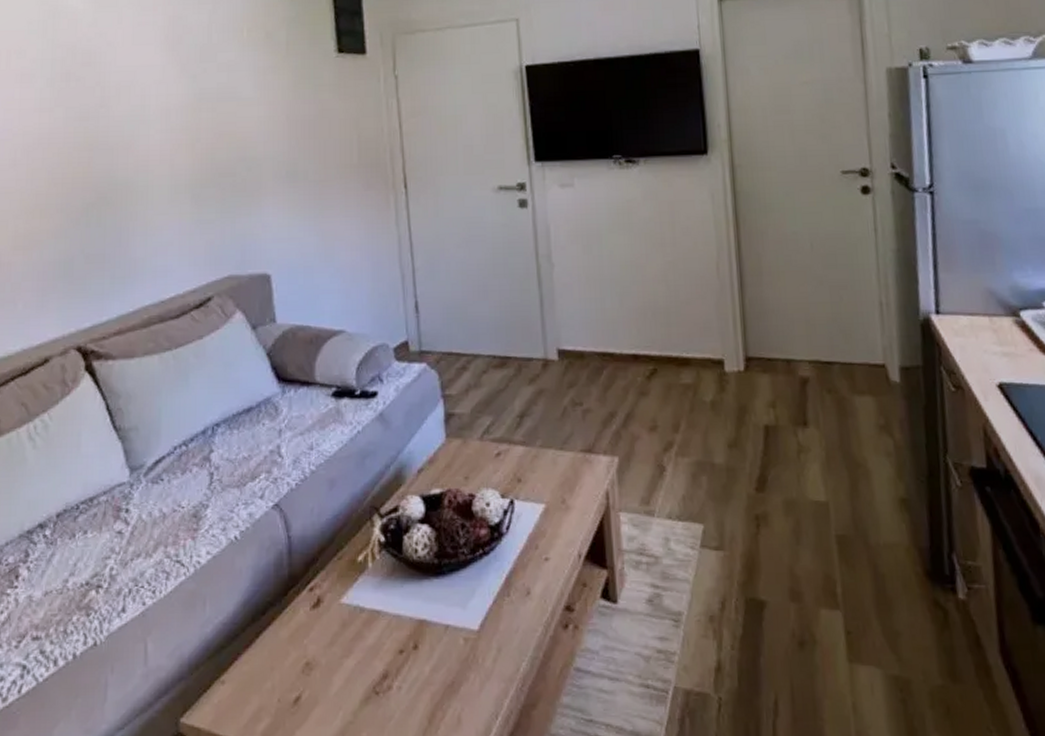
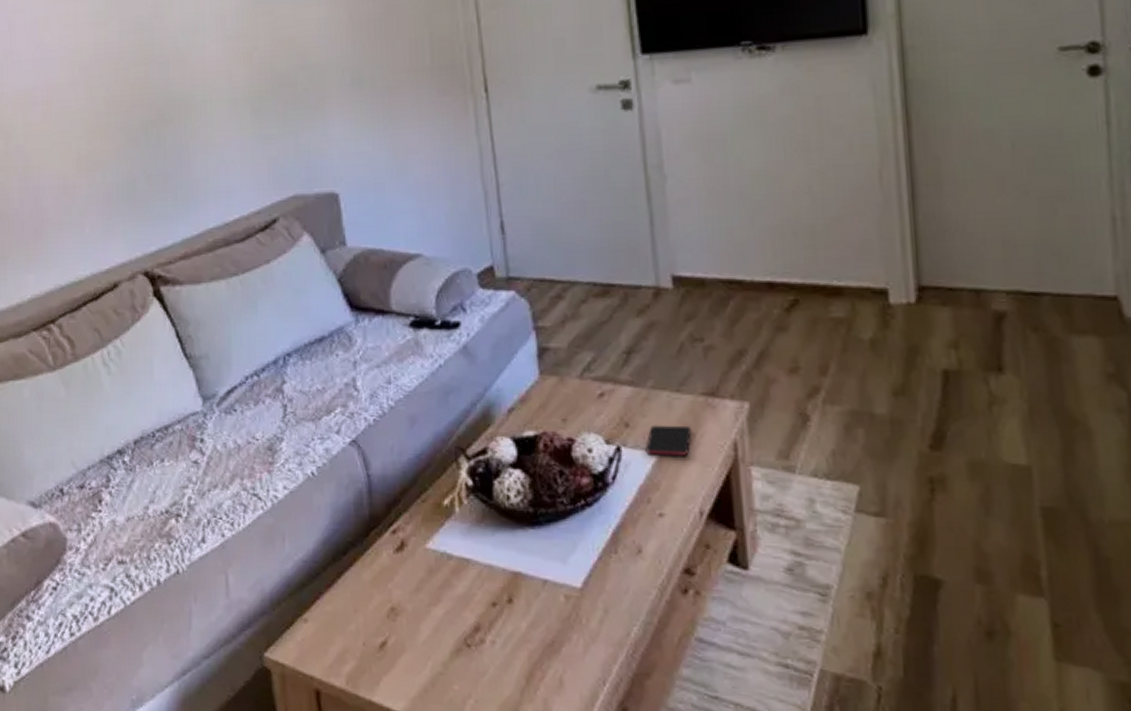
smartphone: none [534,479,572,506] -> present [645,425,692,456]

